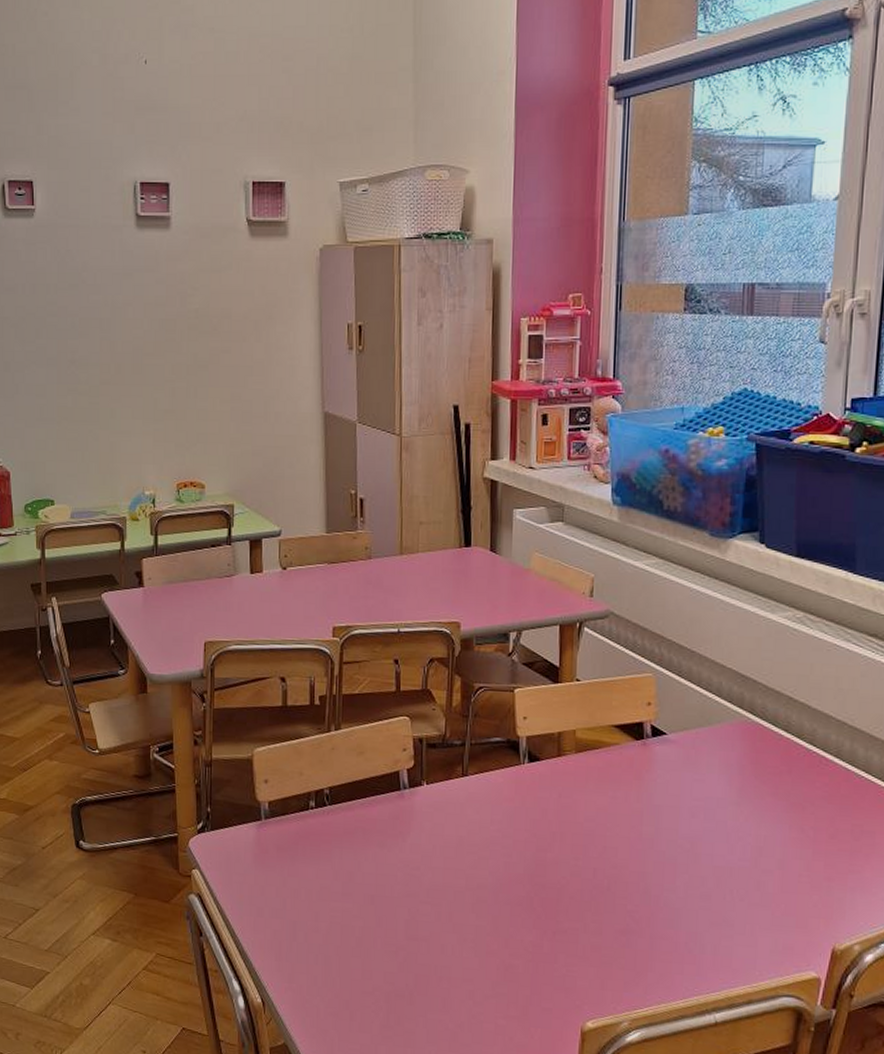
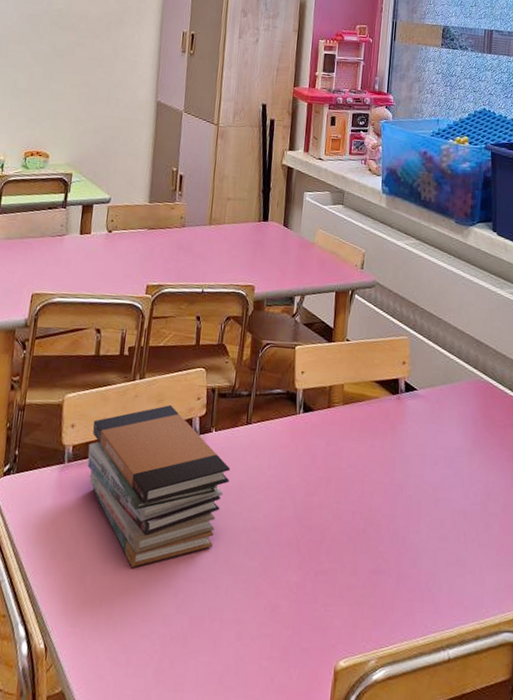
book stack: none [286,756,447,925] -> present [87,404,231,567]

